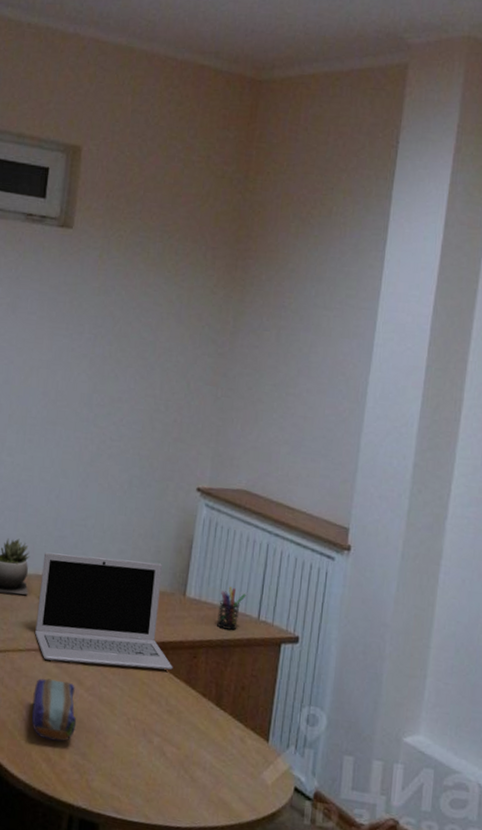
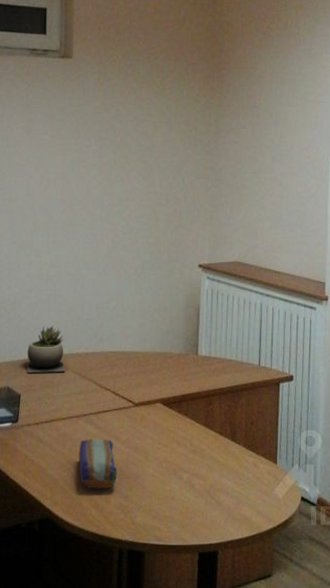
laptop: present [34,552,173,670] -> none [74,331,193,423]
pen holder: present [216,586,246,630] -> none [225,342,248,377]

